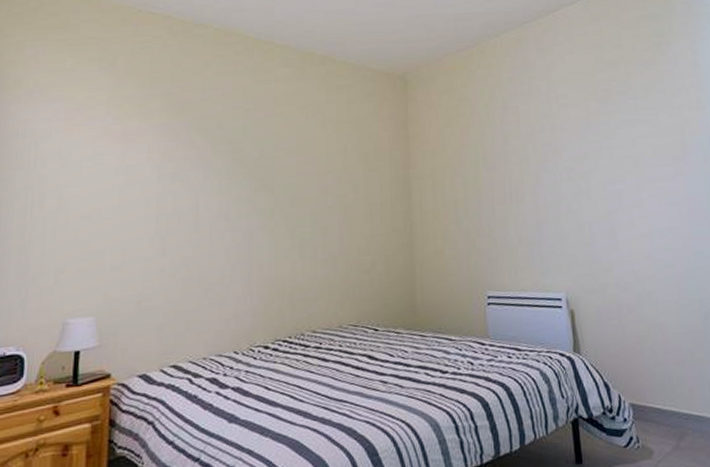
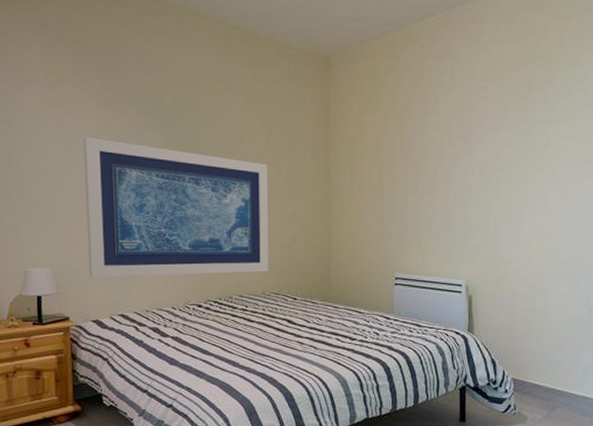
wall art: none [138,170,346,324] -> present [83,137,269,278]

